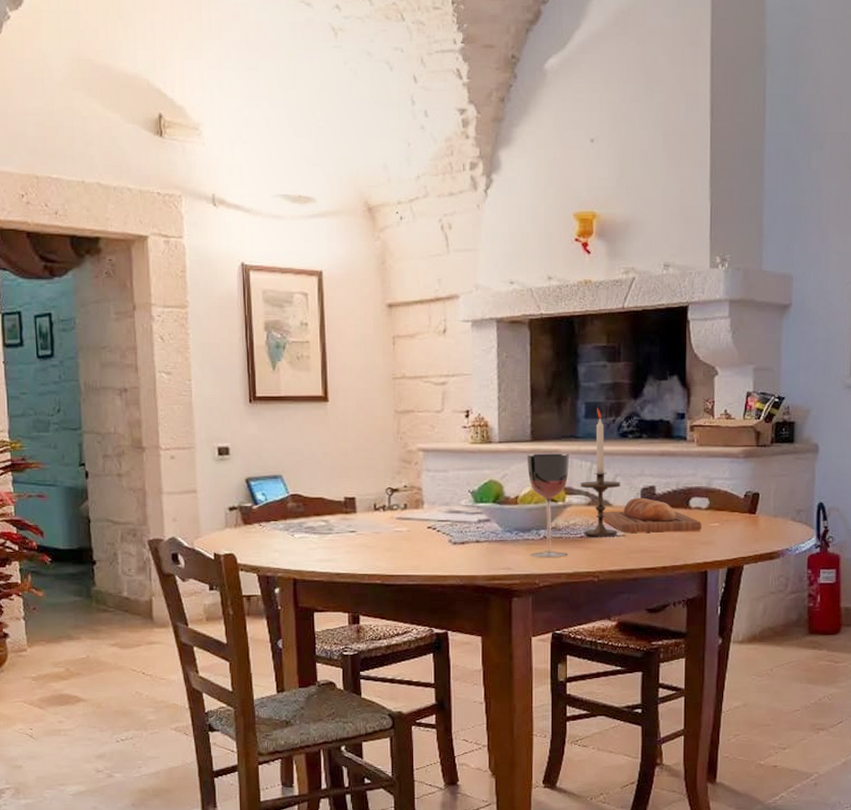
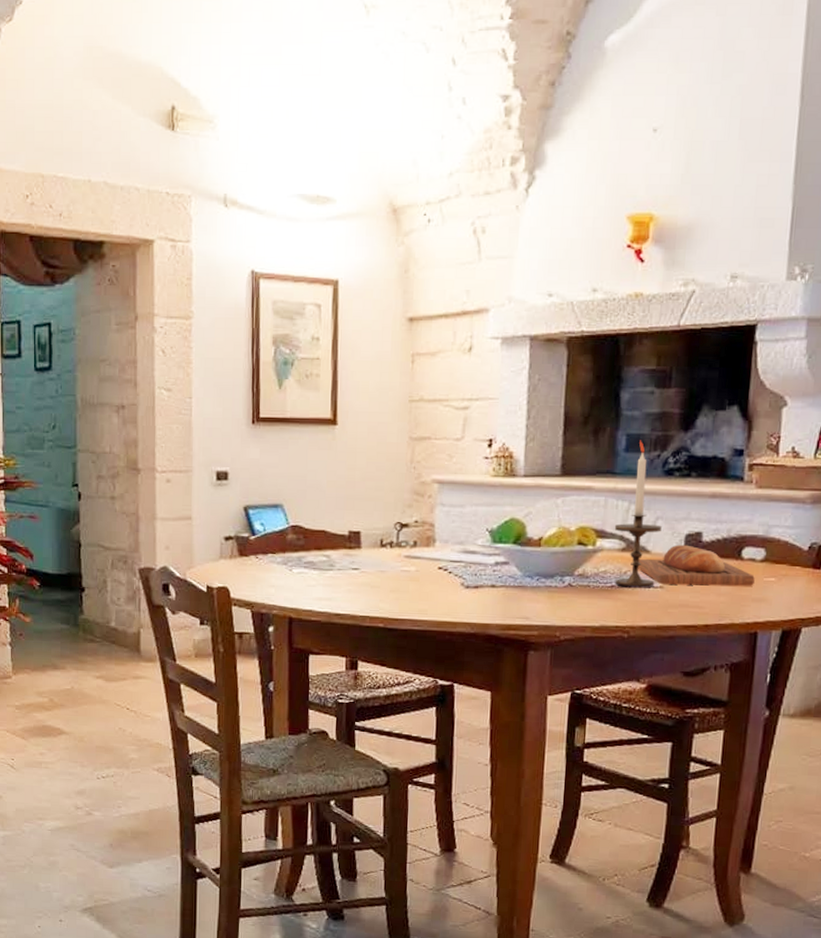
wineglass: present [527,453,569,557] -> none [552,490,604,608]

